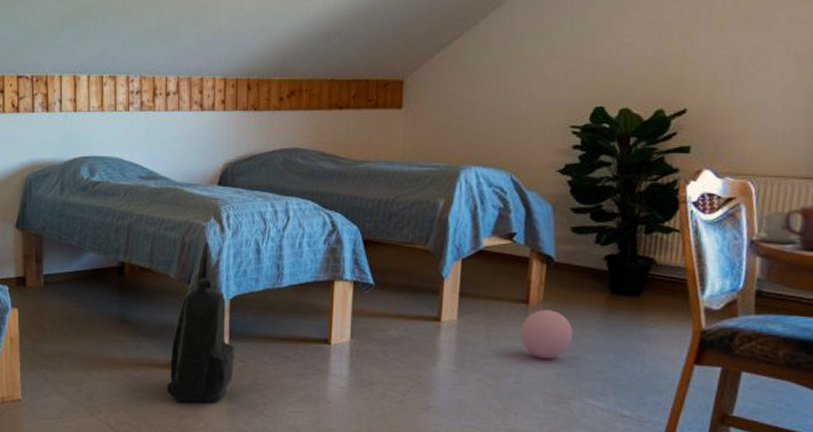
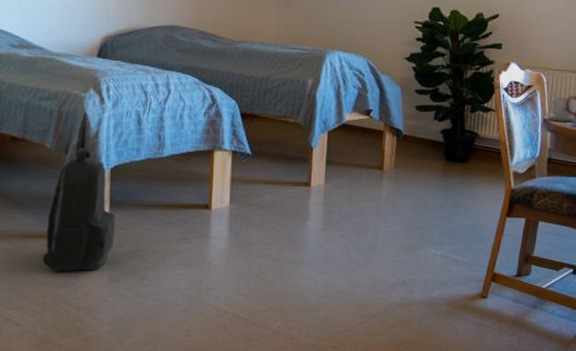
ball: present [520,310,574,359] -> none [376,175,418,216]

